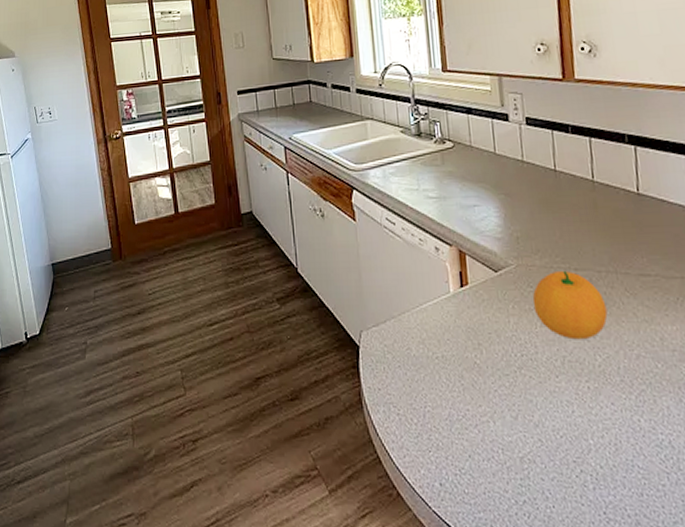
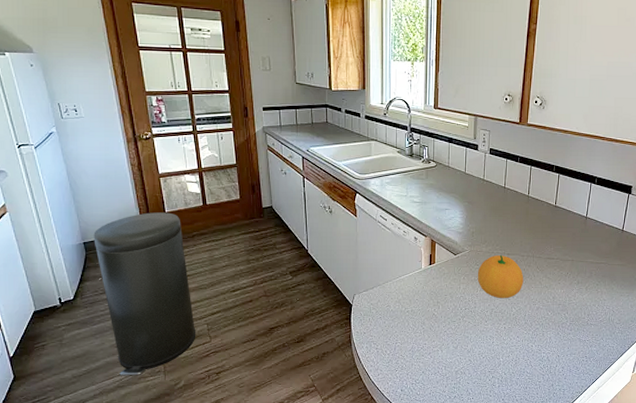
pedal bin: none [62,224,169,440] -> present [93,212,196,376]

